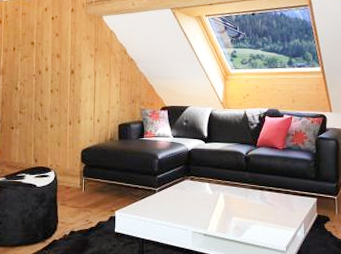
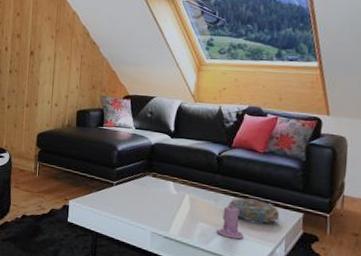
candle: none [248,197,271,228] -> present [216,204,245,240]
decorative bowl: none [256,191,298,211] -> present [227,197,279,223]

